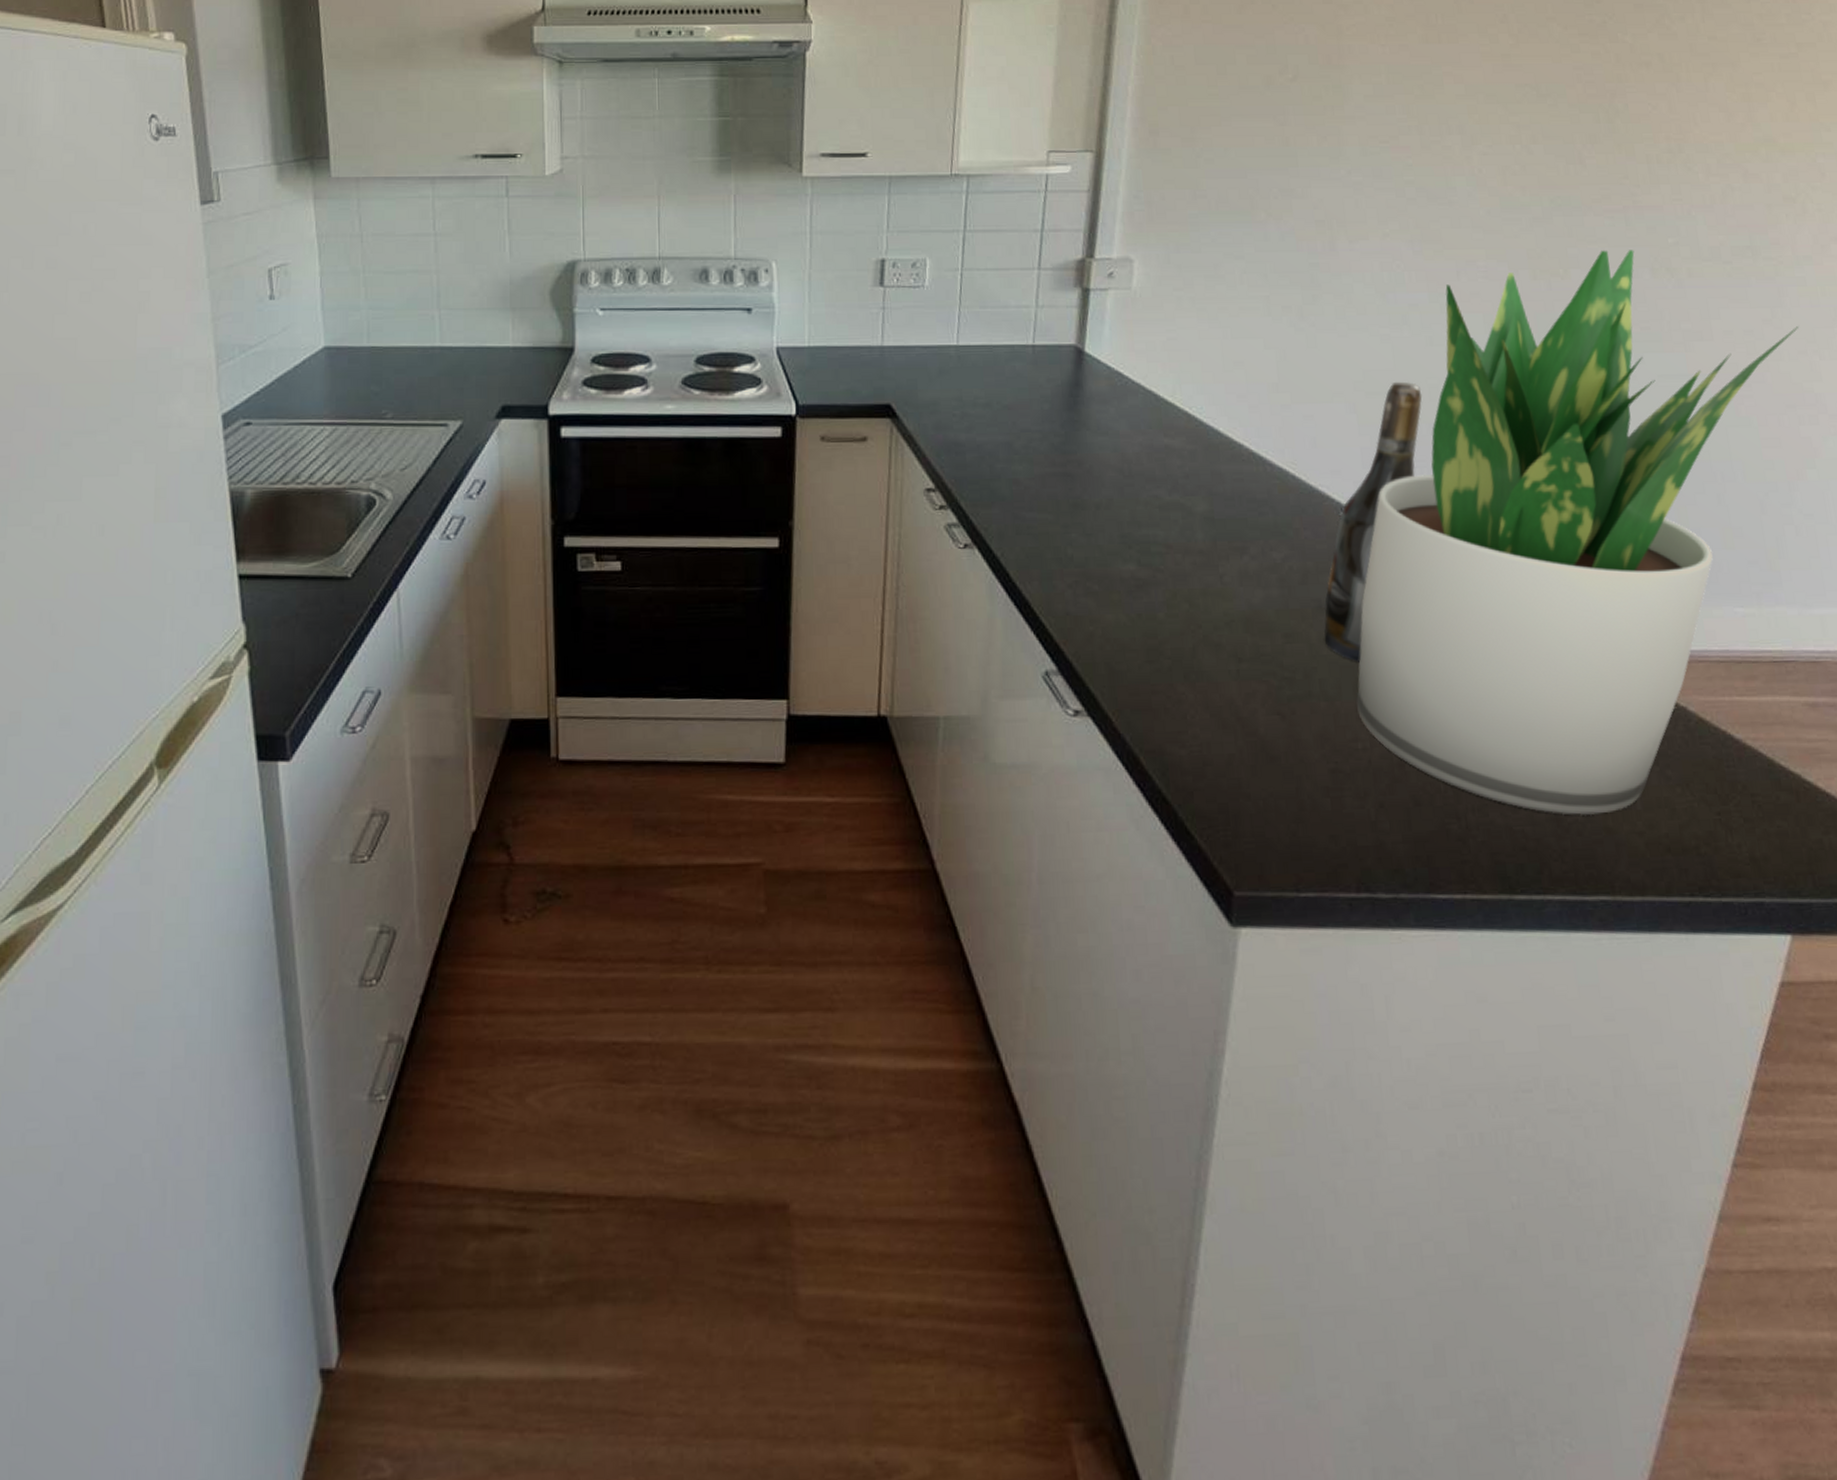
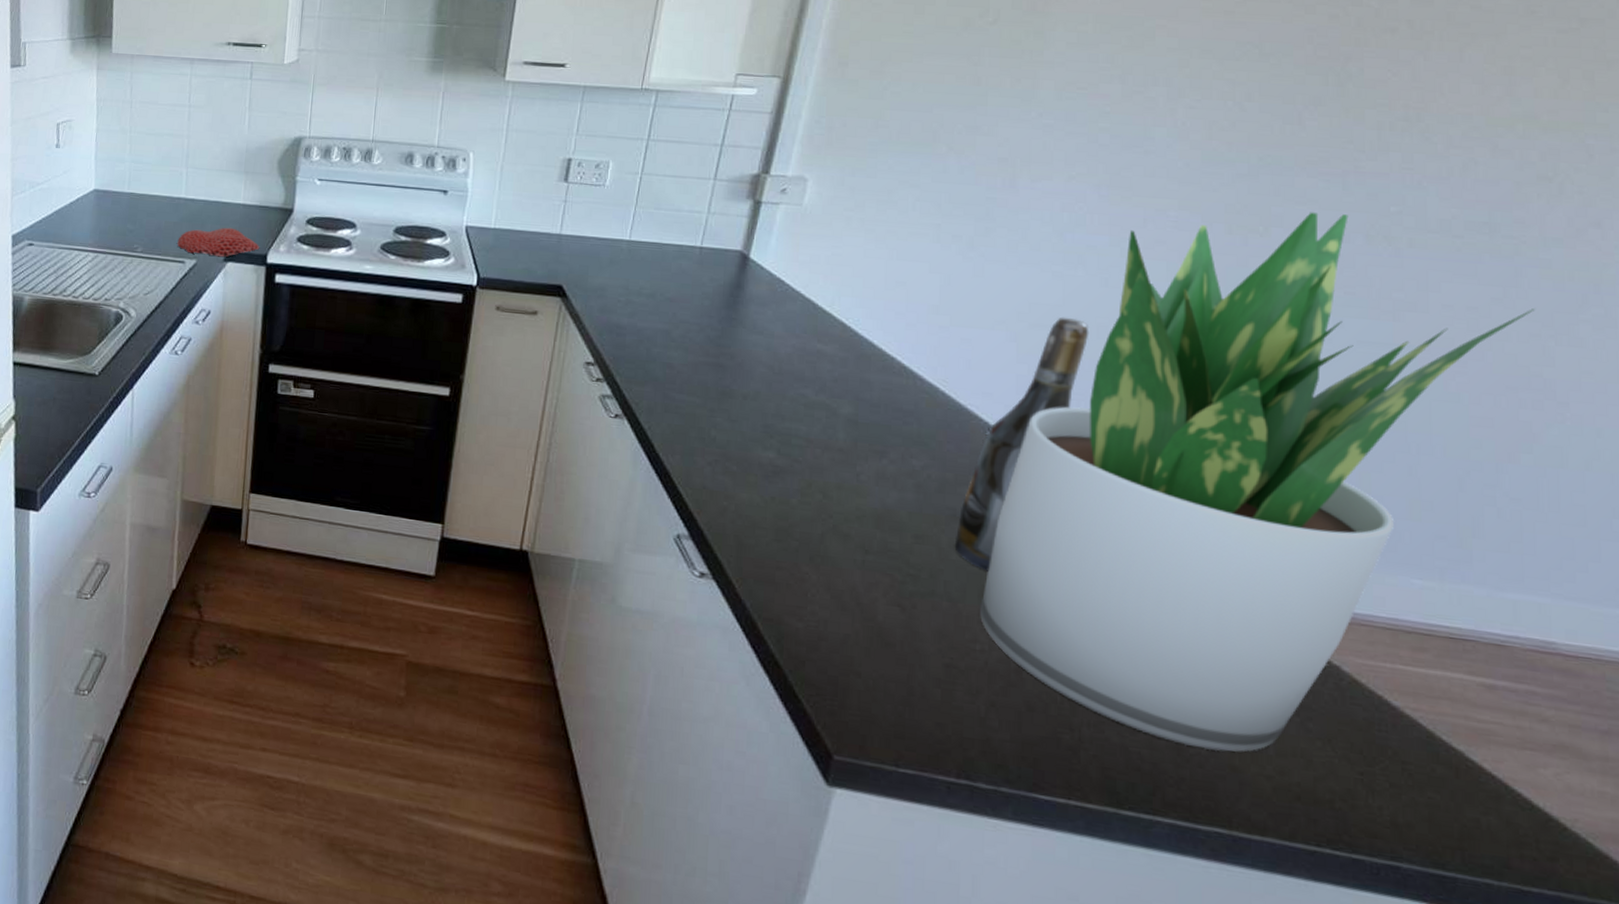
sponge: none [436,377,539,414] -> present [177,227,260,257]

